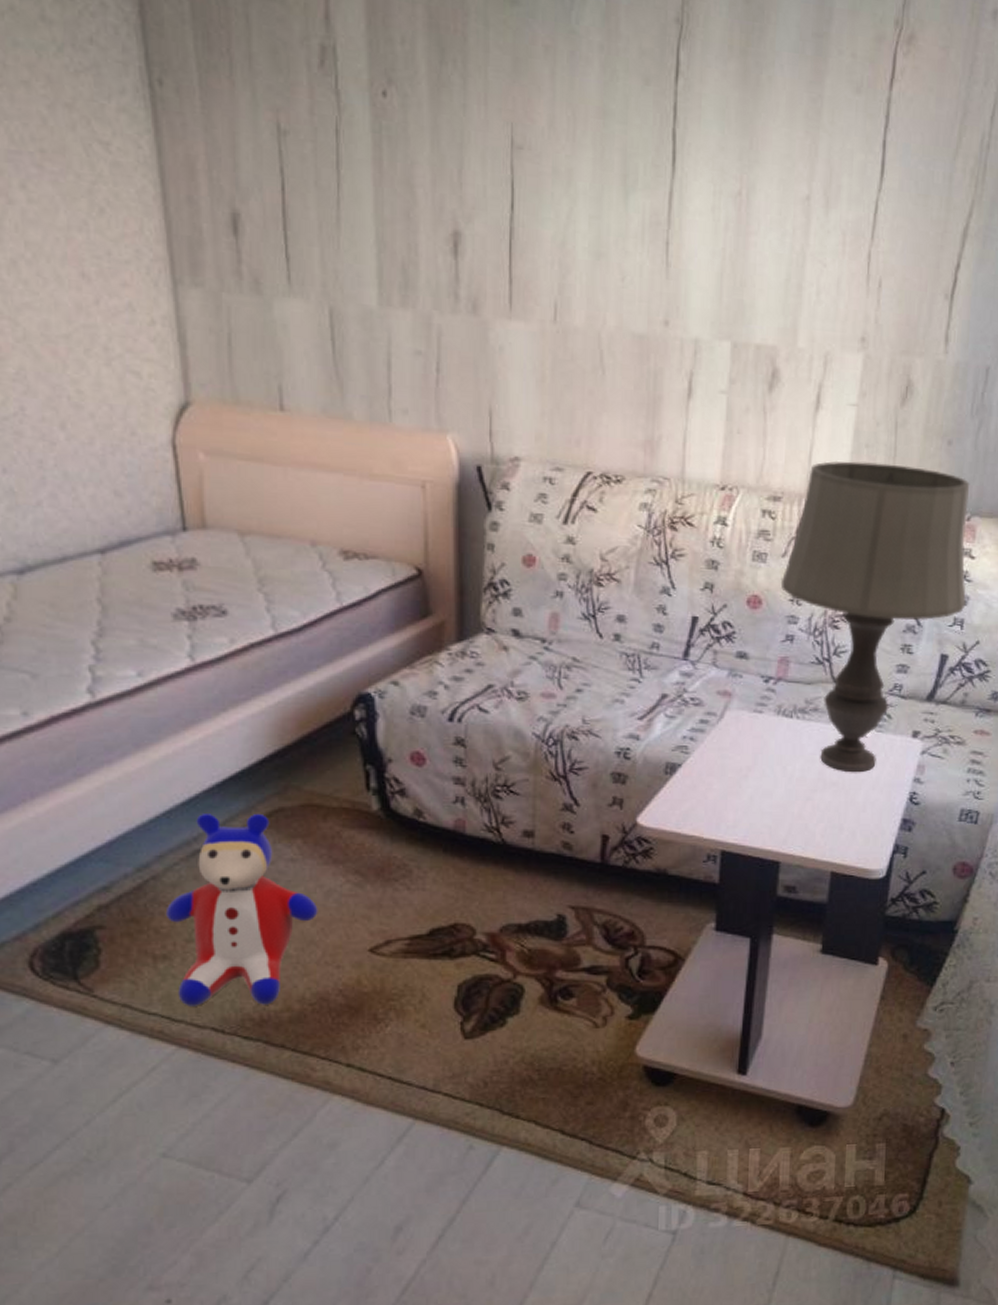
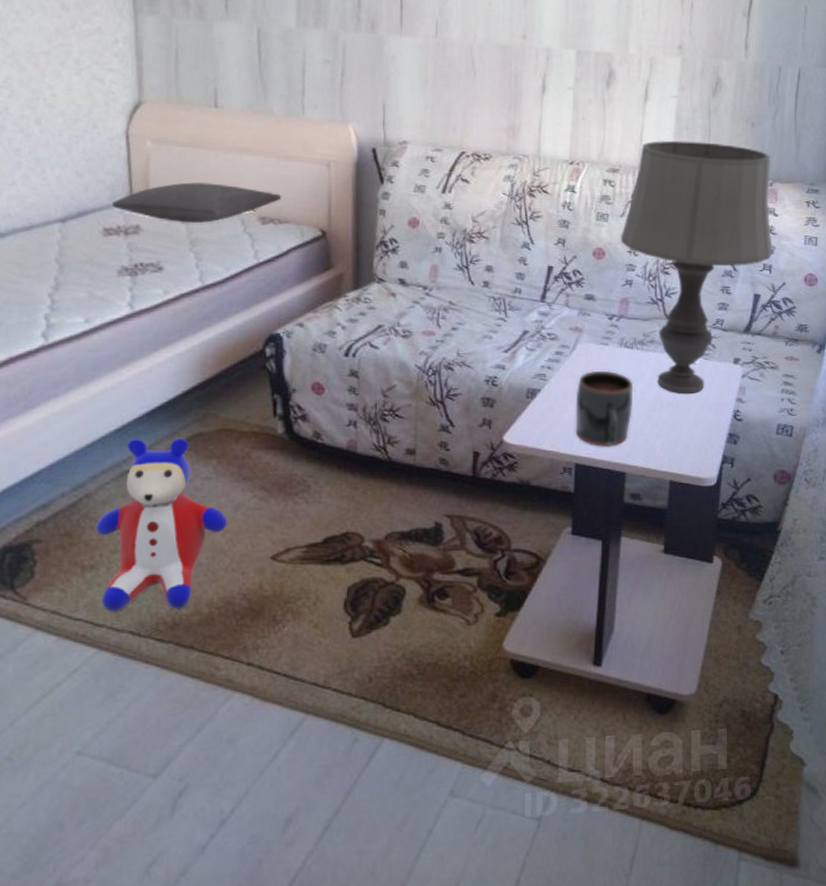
pillow: none [161,506,366,557] -> present [112,182,281,223]
mug: none [721,742,791,831] -> present [575,370,634,446]

